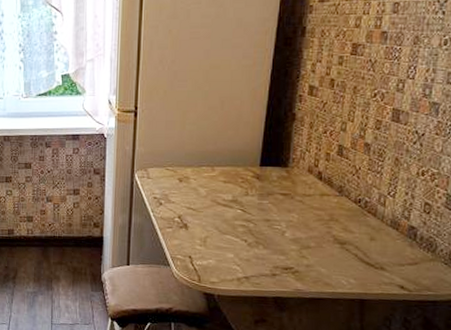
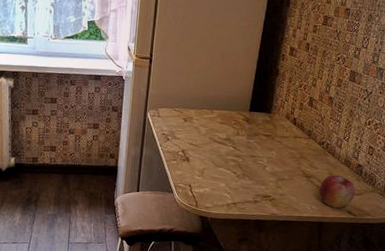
apple: none [357,239,408,283] -> present [318,174,356,209]

